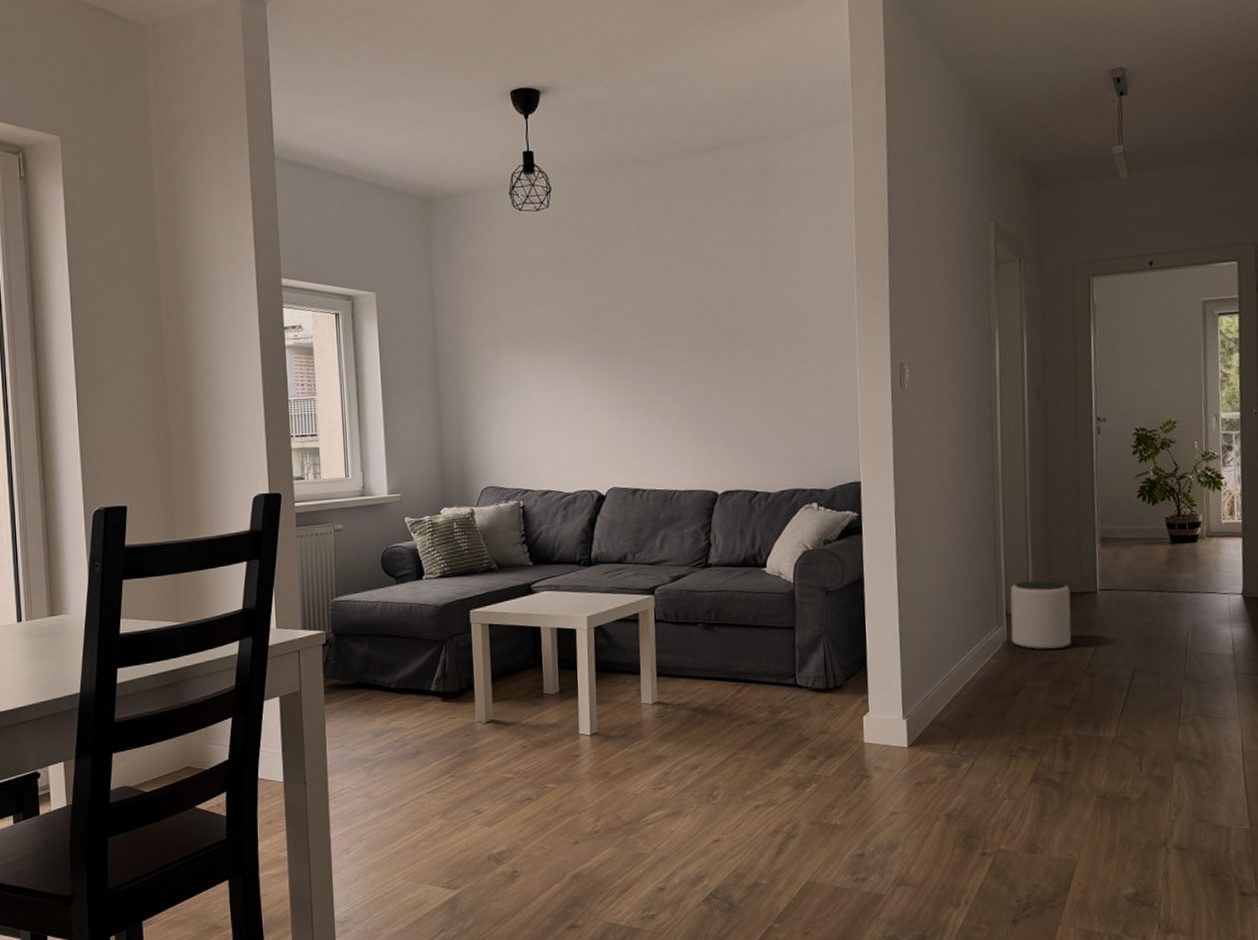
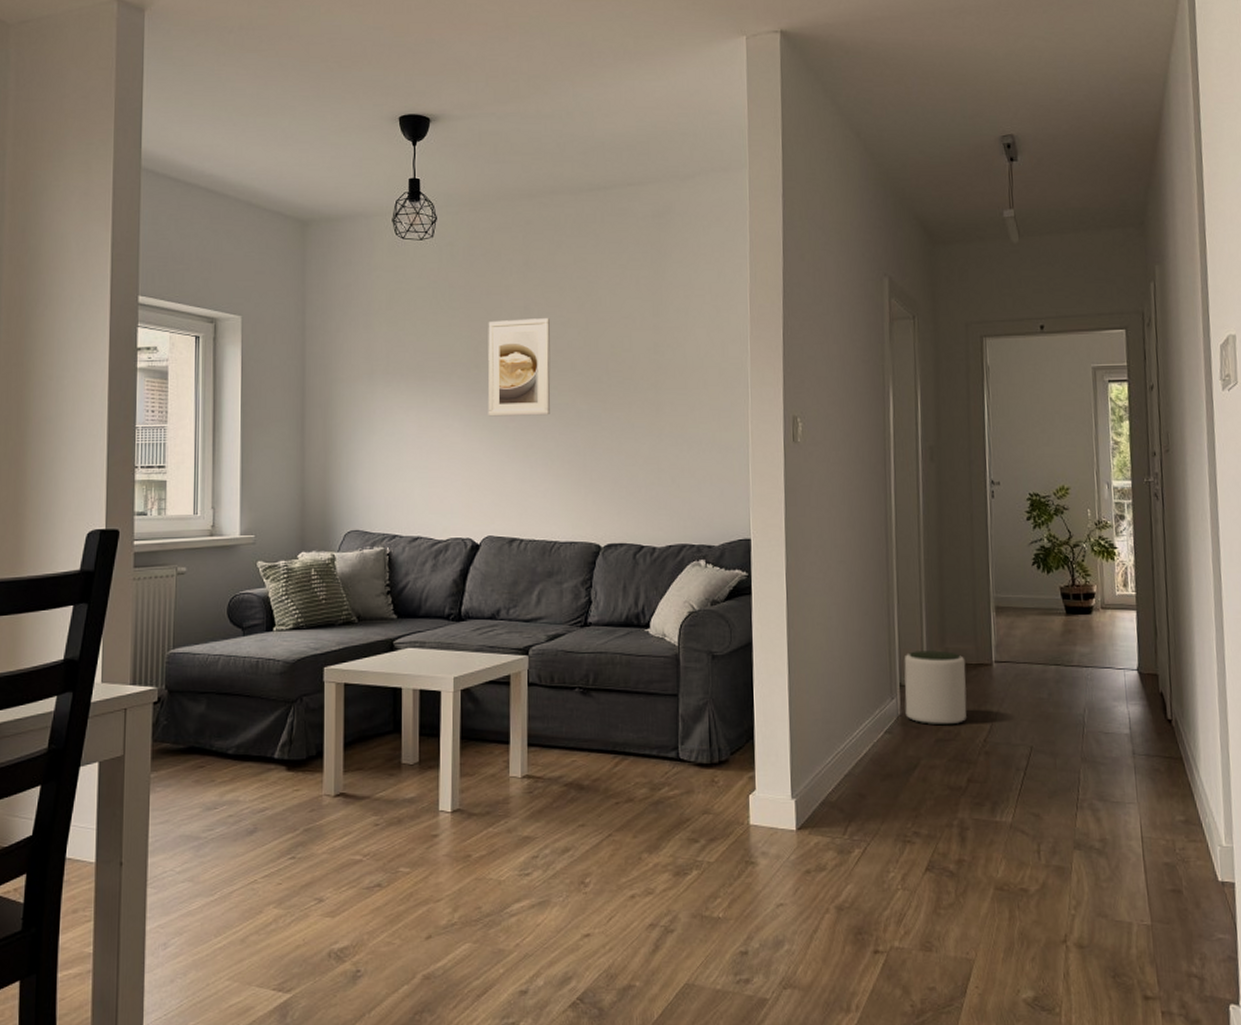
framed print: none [604,280,666,376] -> present [487,318,551,417]

